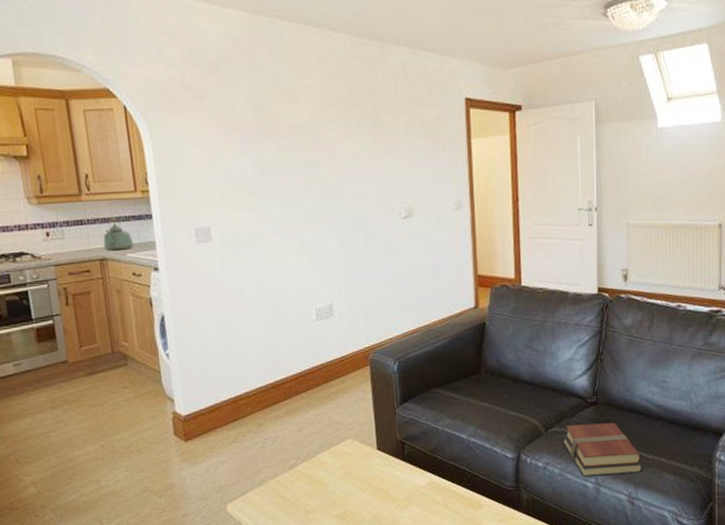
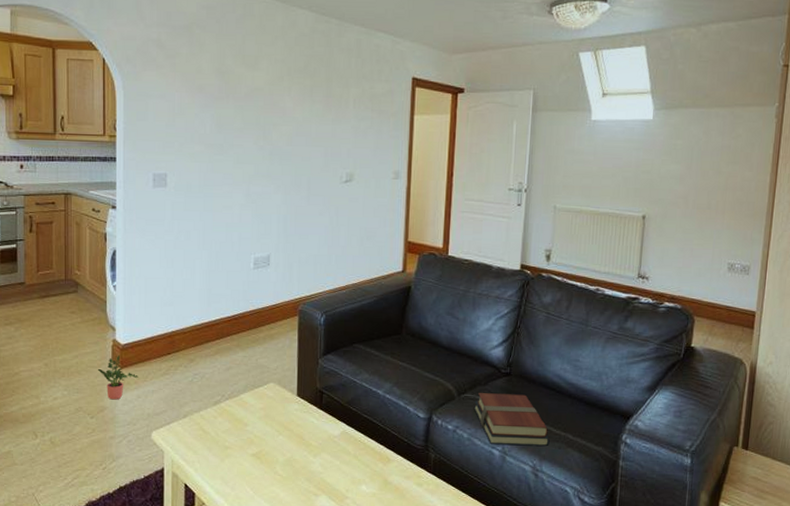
kettle: present [103,218,134,251] -> none [69,157,97,187]
potted plant: none [159,427,205,476] -> present [97,355,138,400]

